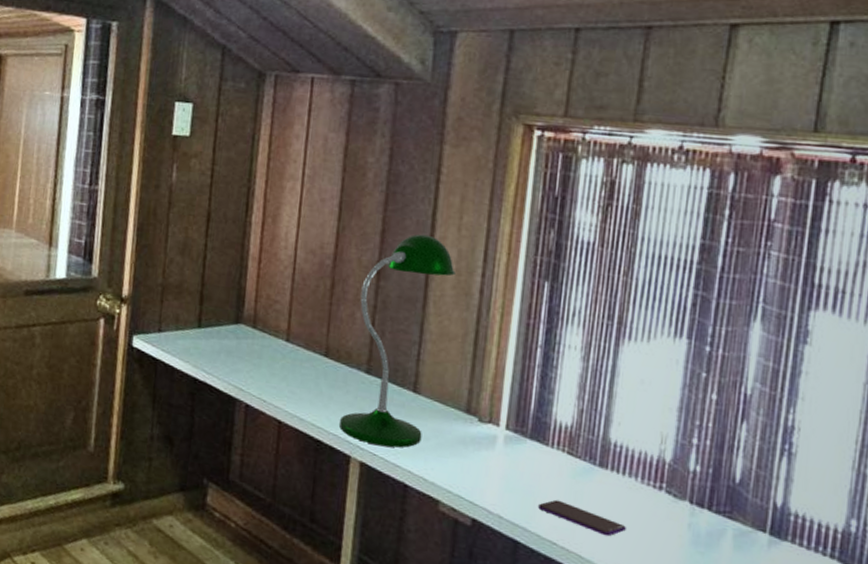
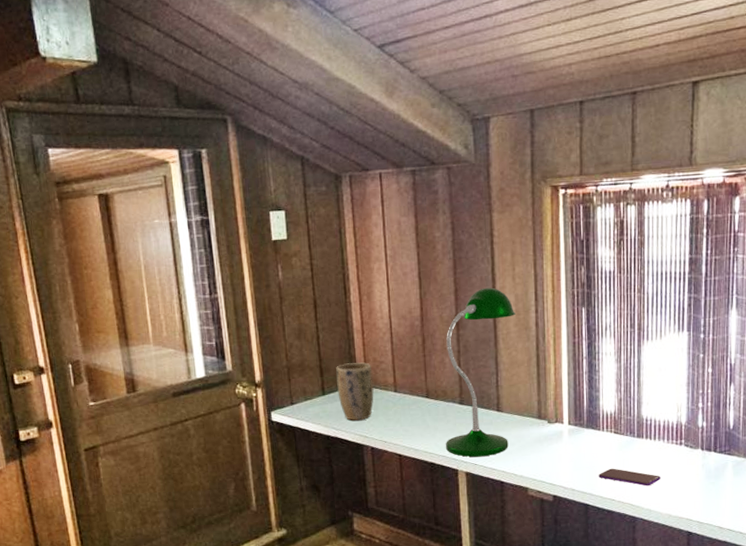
plant pot: none [216,294,264,368] -> present [336,362,374,421]

